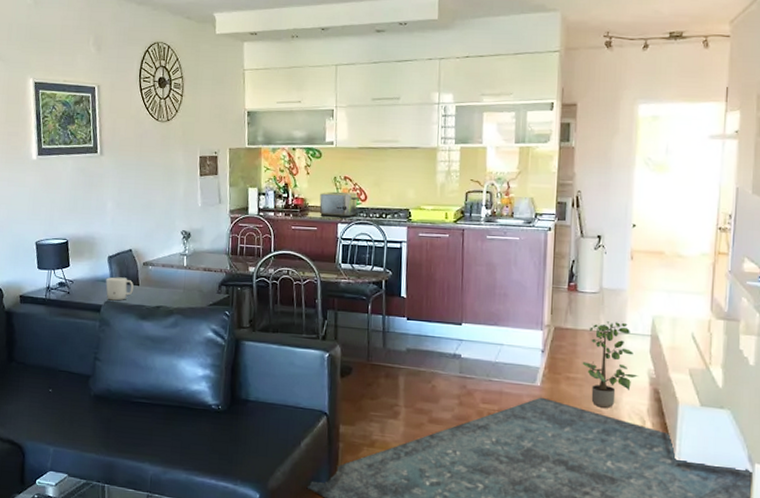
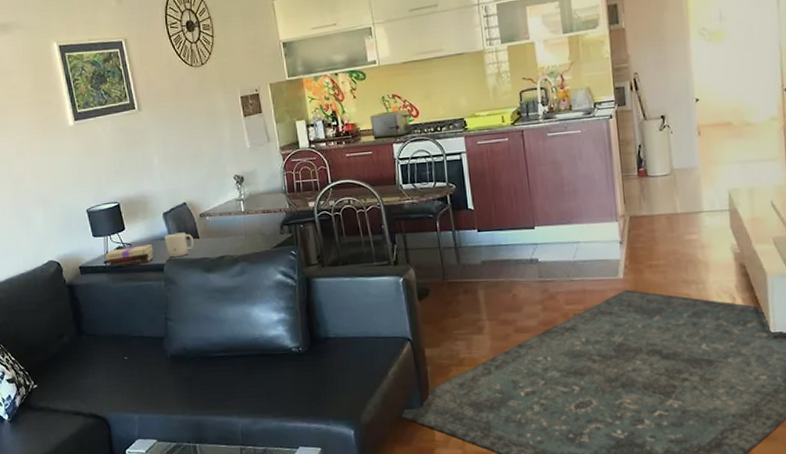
books: none [44,283,94,302] -> present [103,244,154,268]
potted plant: present [582,321,638,408] -> none [662,201,722,291]

